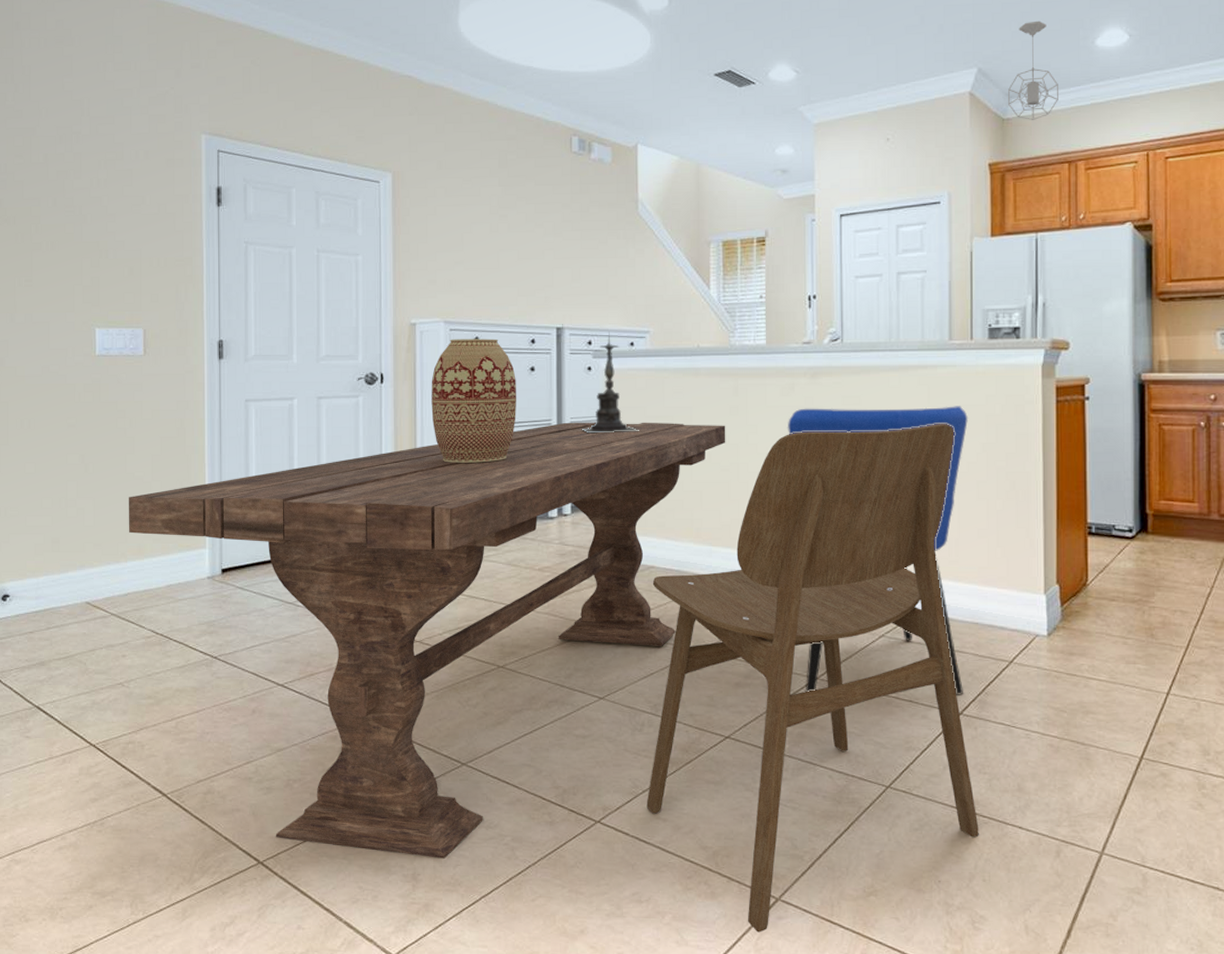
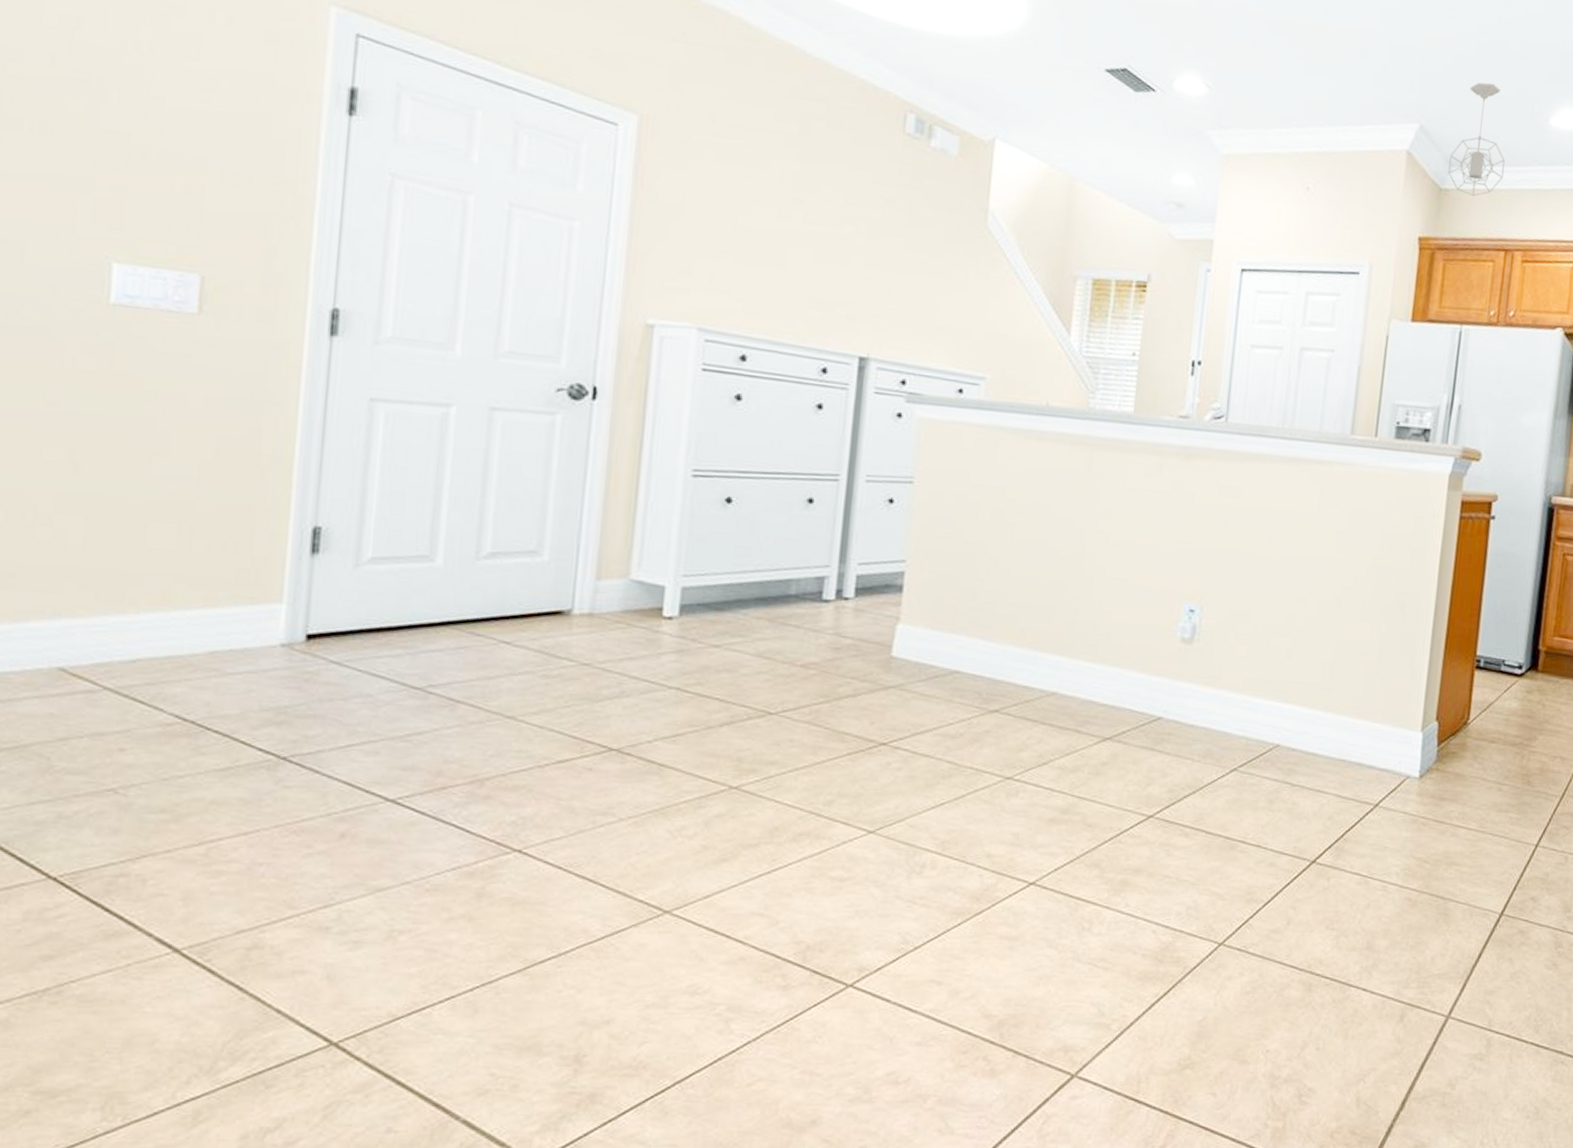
dining table: present [129,422,726,859] -> none [147,480,1072,1034]
vase: present [431,339,517,463] -> none [666,353,795,522]
candle holder: present [581,331,639,434] -> none [879,371,959,502]
dining chair: present [646,423,979,933] -> none [917,522,1345,1116]
dining chair: present [787,406,968,695] -> none [1134,495,1361,841]

